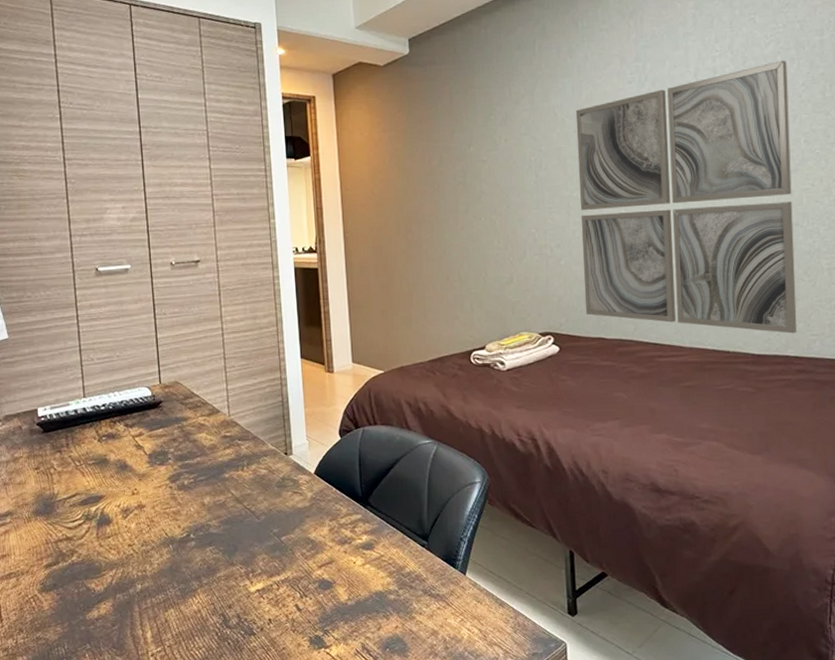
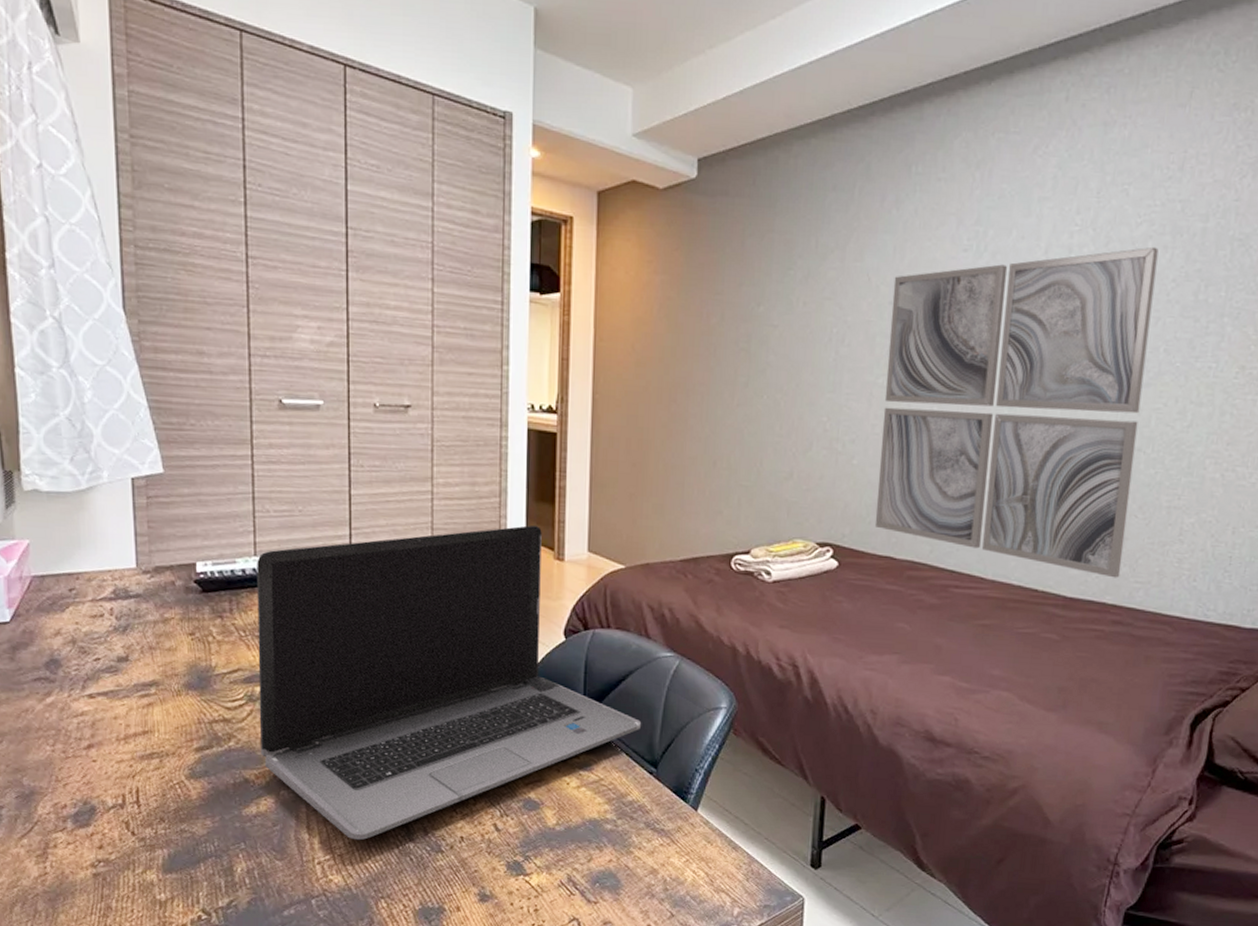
laptop computer: none [86,346,411,632] -> present [257,525,642,841]

